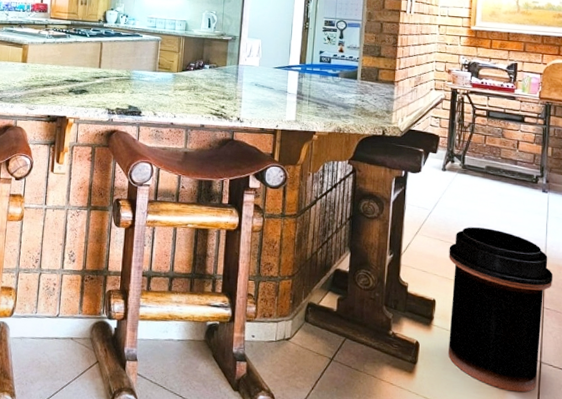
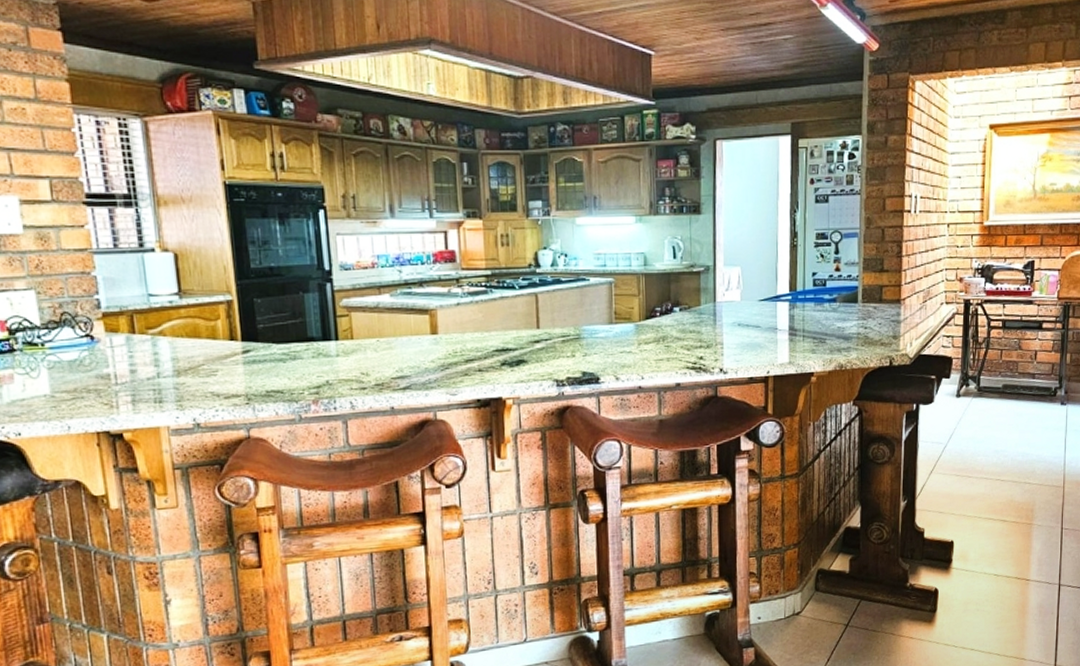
trash can: present [447,227,553,392] -> none [966,453,1072,620]

